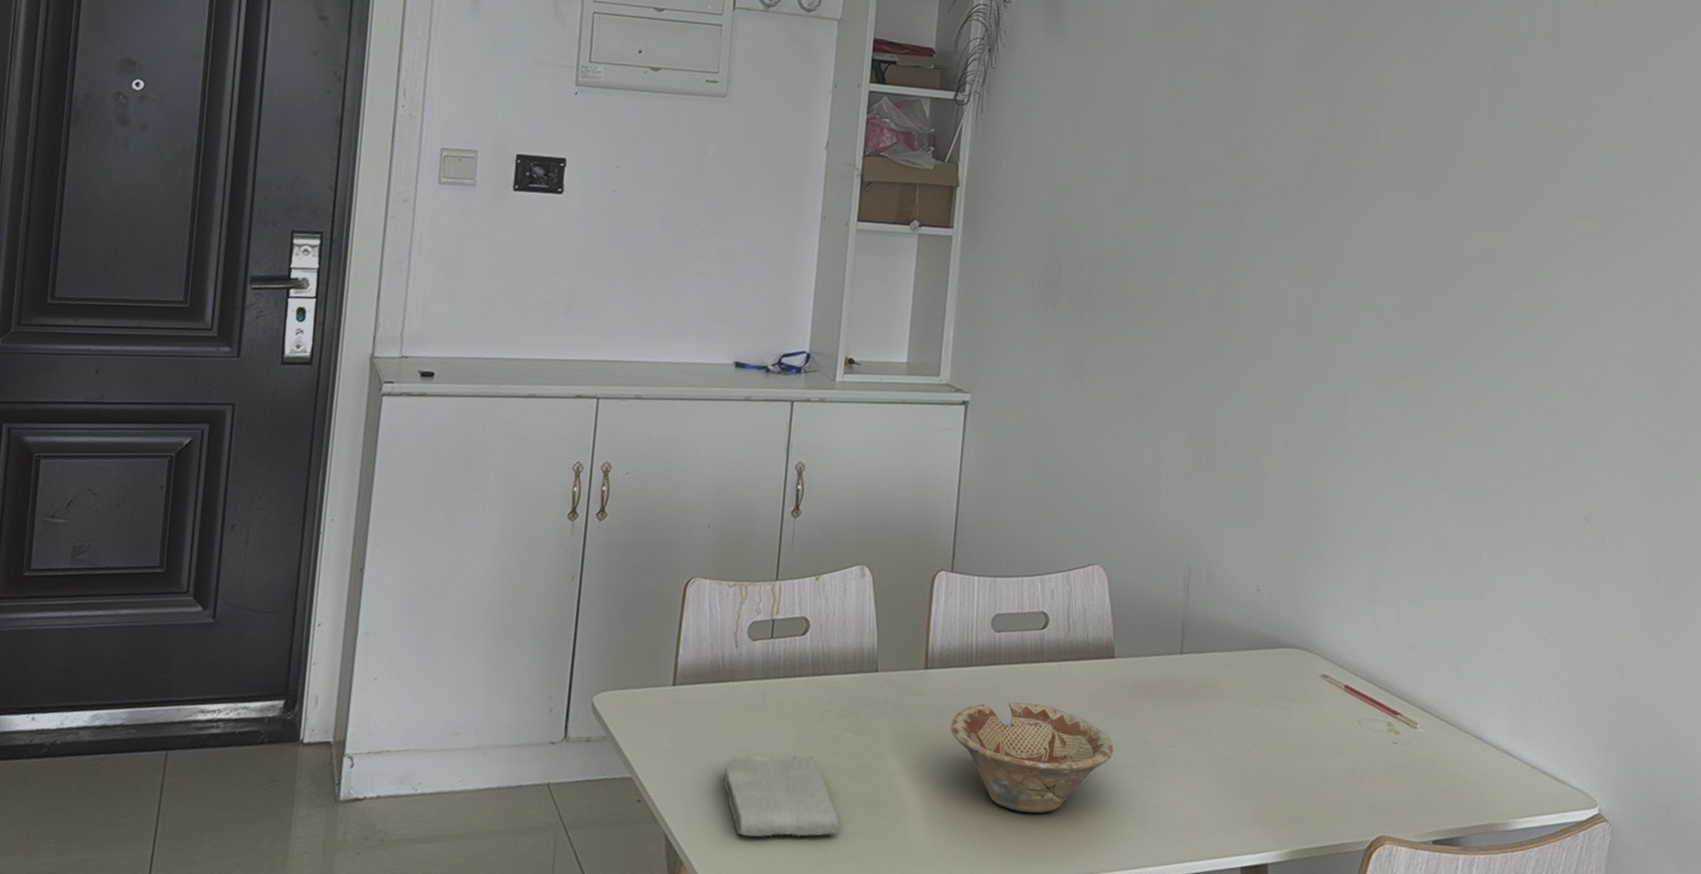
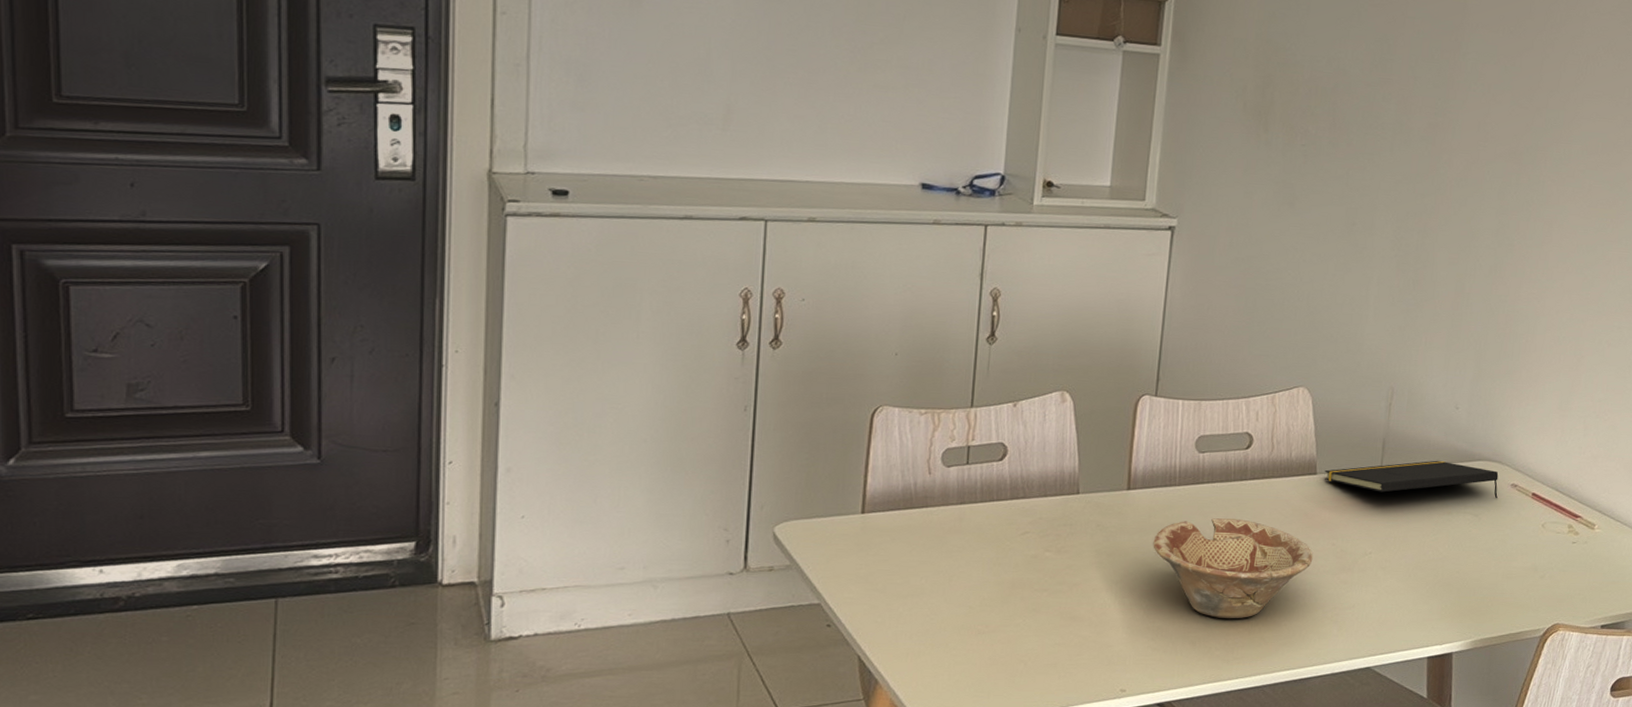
washcloth: present [724,755,840,837] -> none [919,575,1041,653]
notepad: none [1122,646,1307,691] -> present [1324,460,1499,499]

